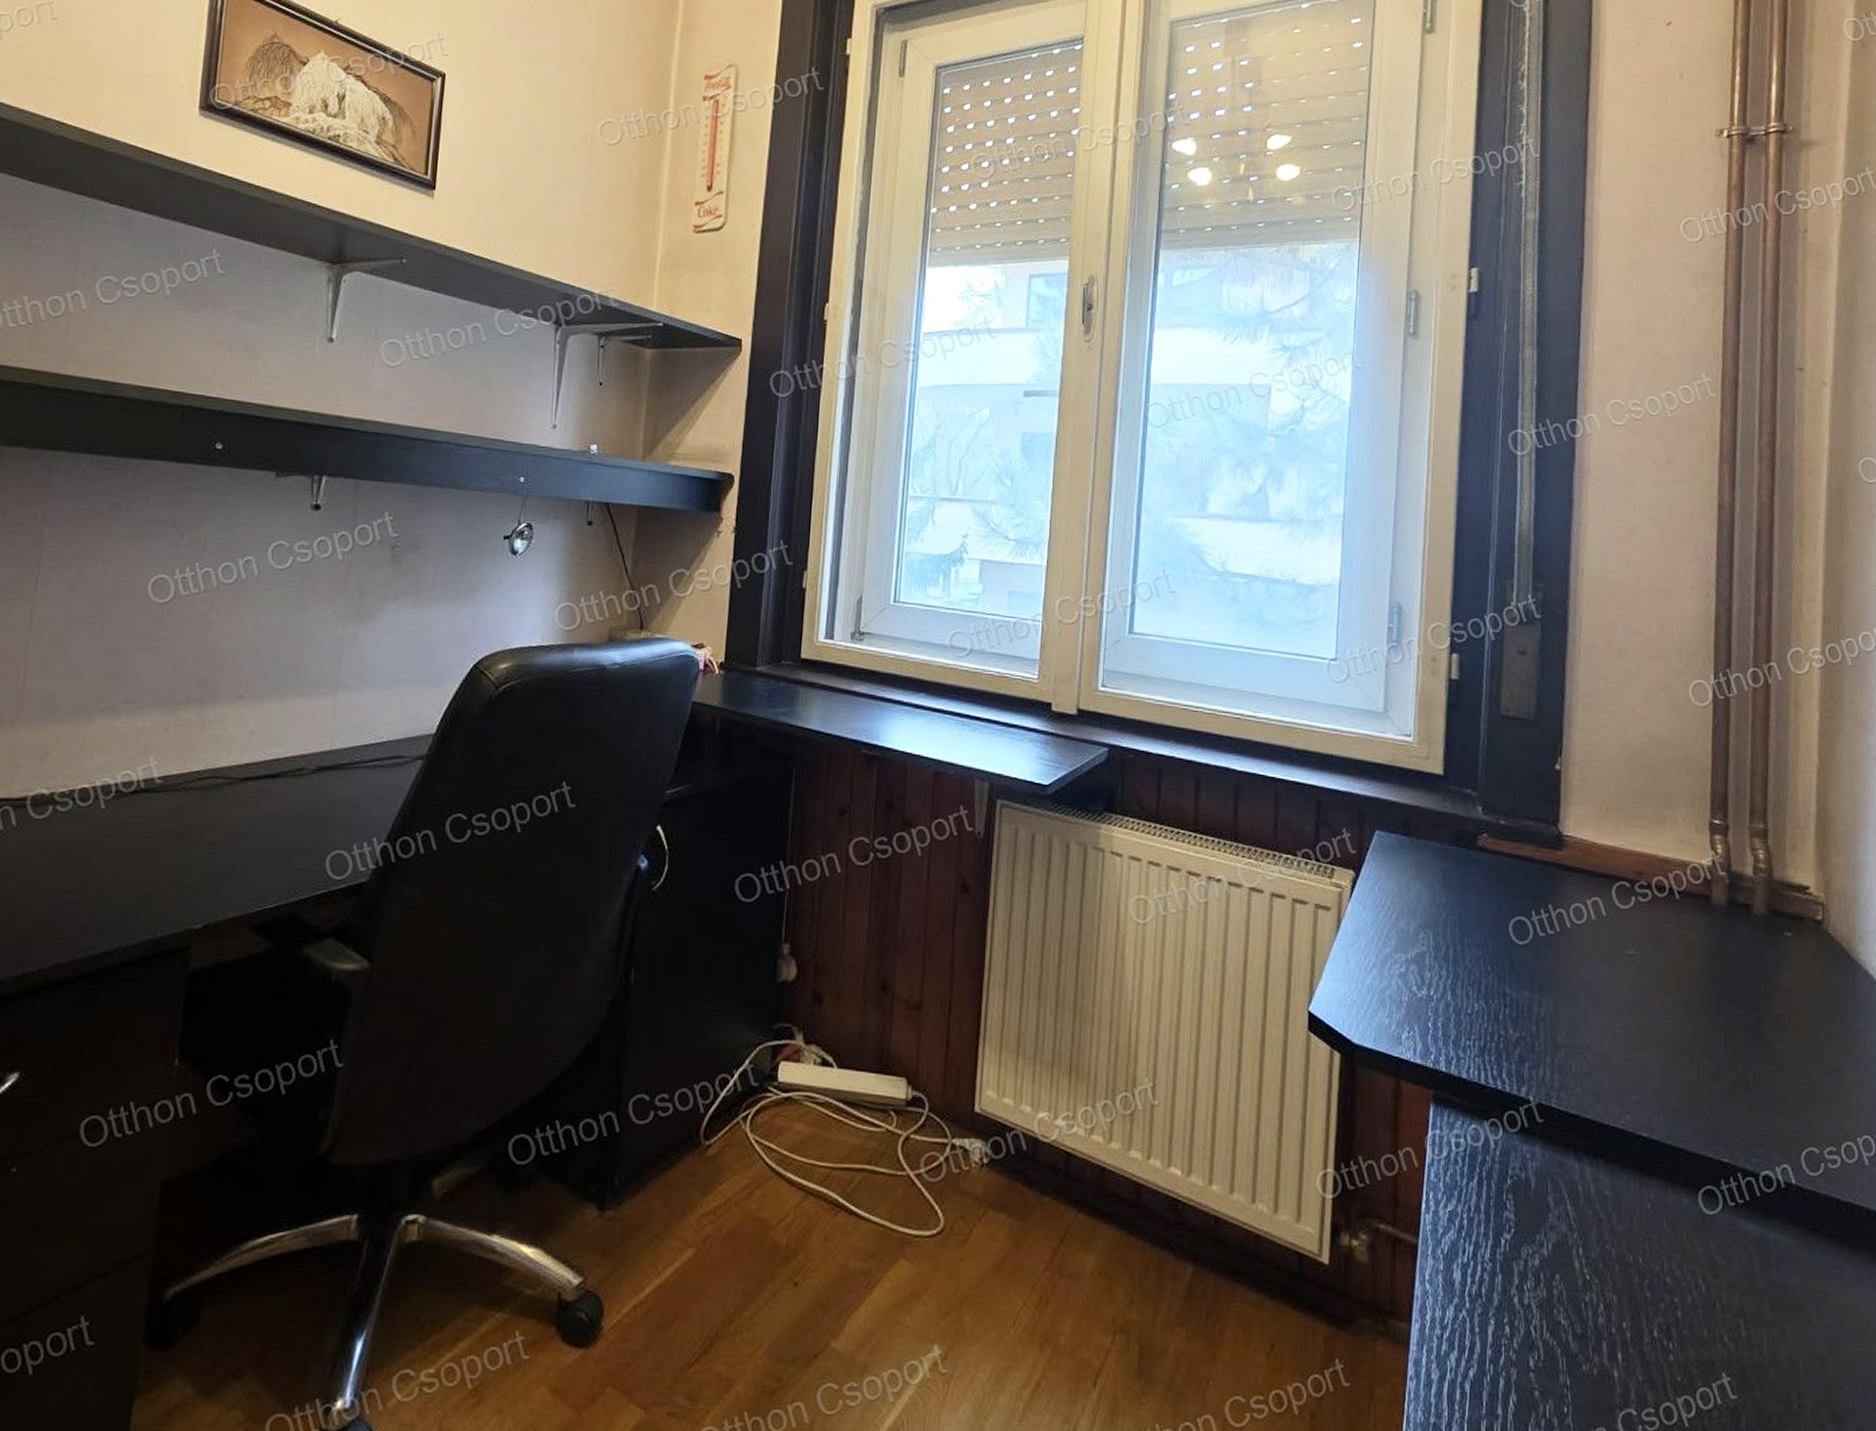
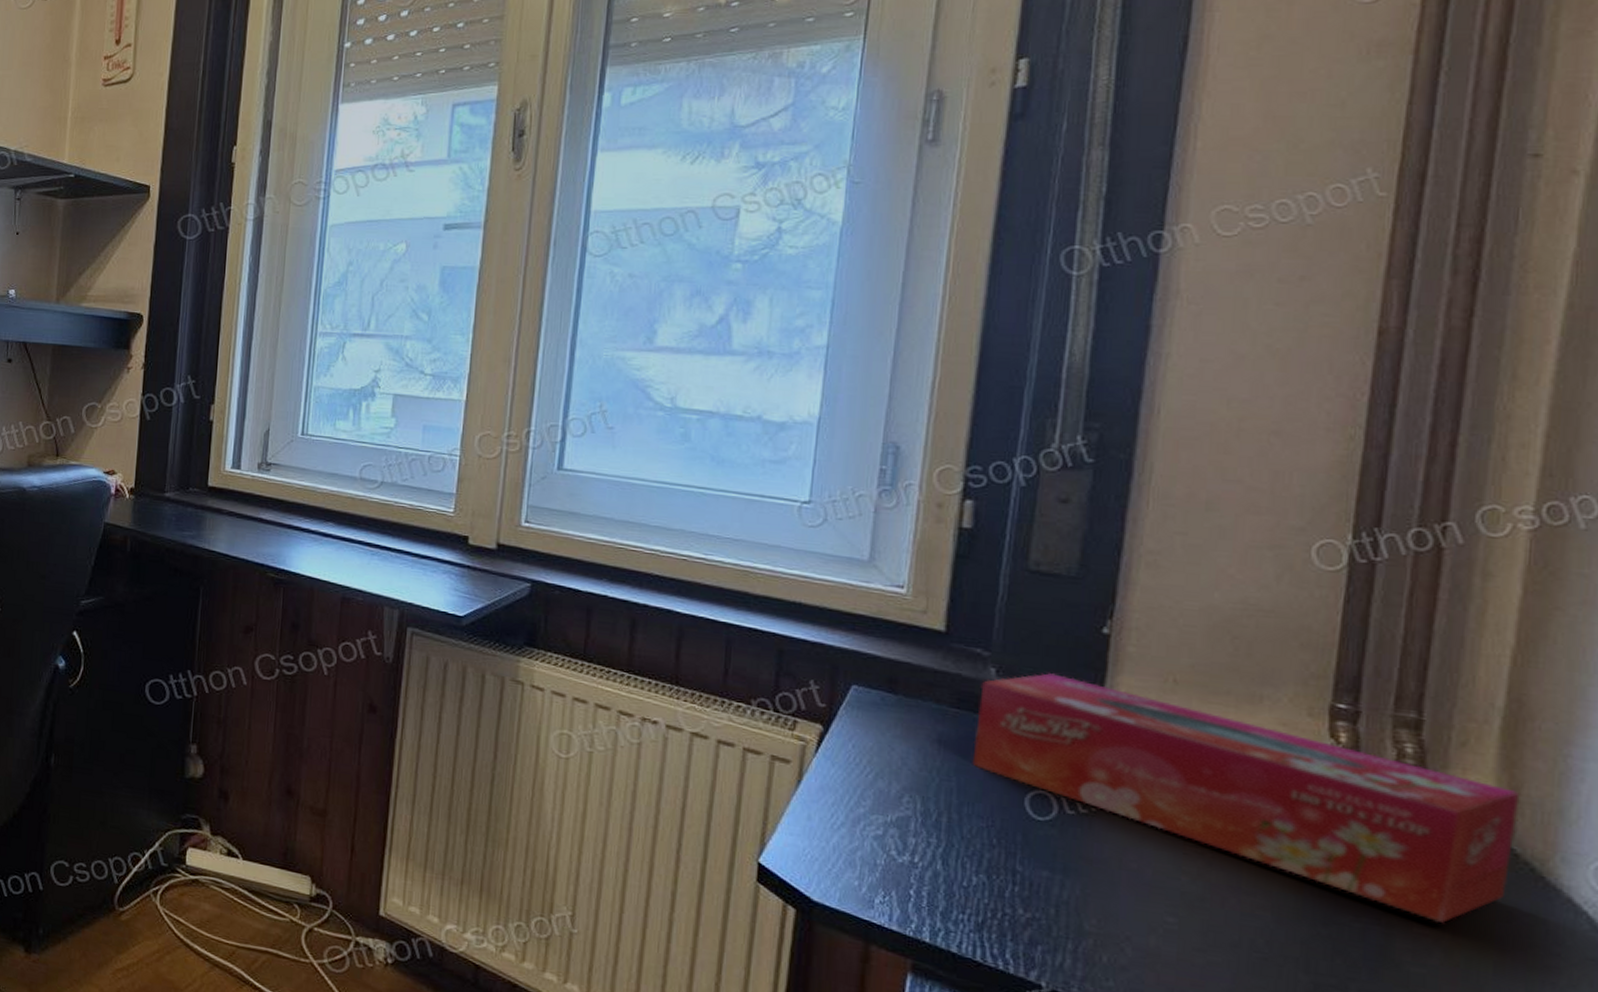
tissue box: none [1469,808,1831,1003] -> present [972,673,1521,924]

